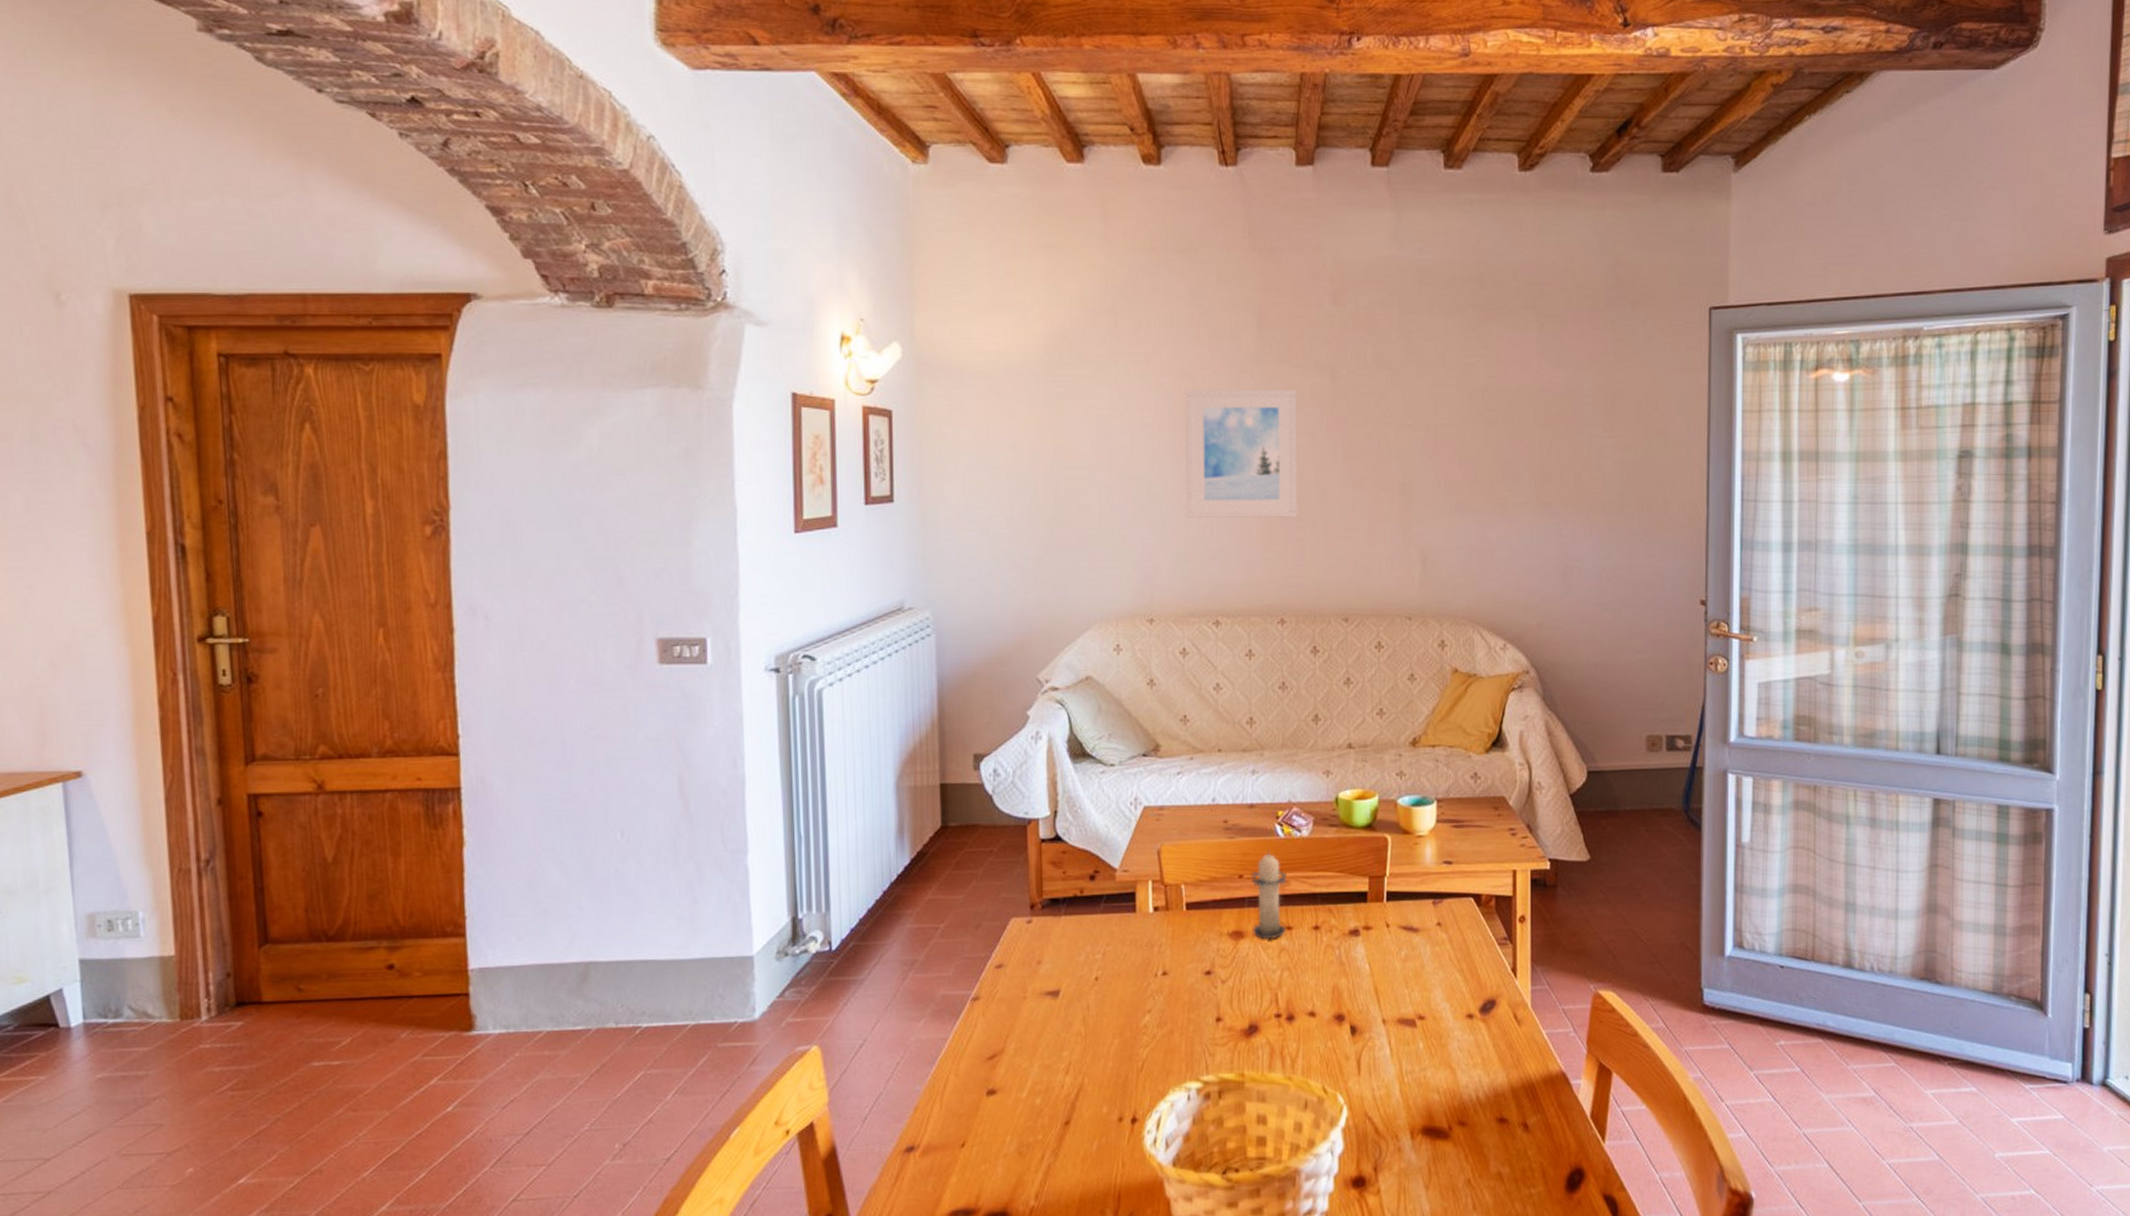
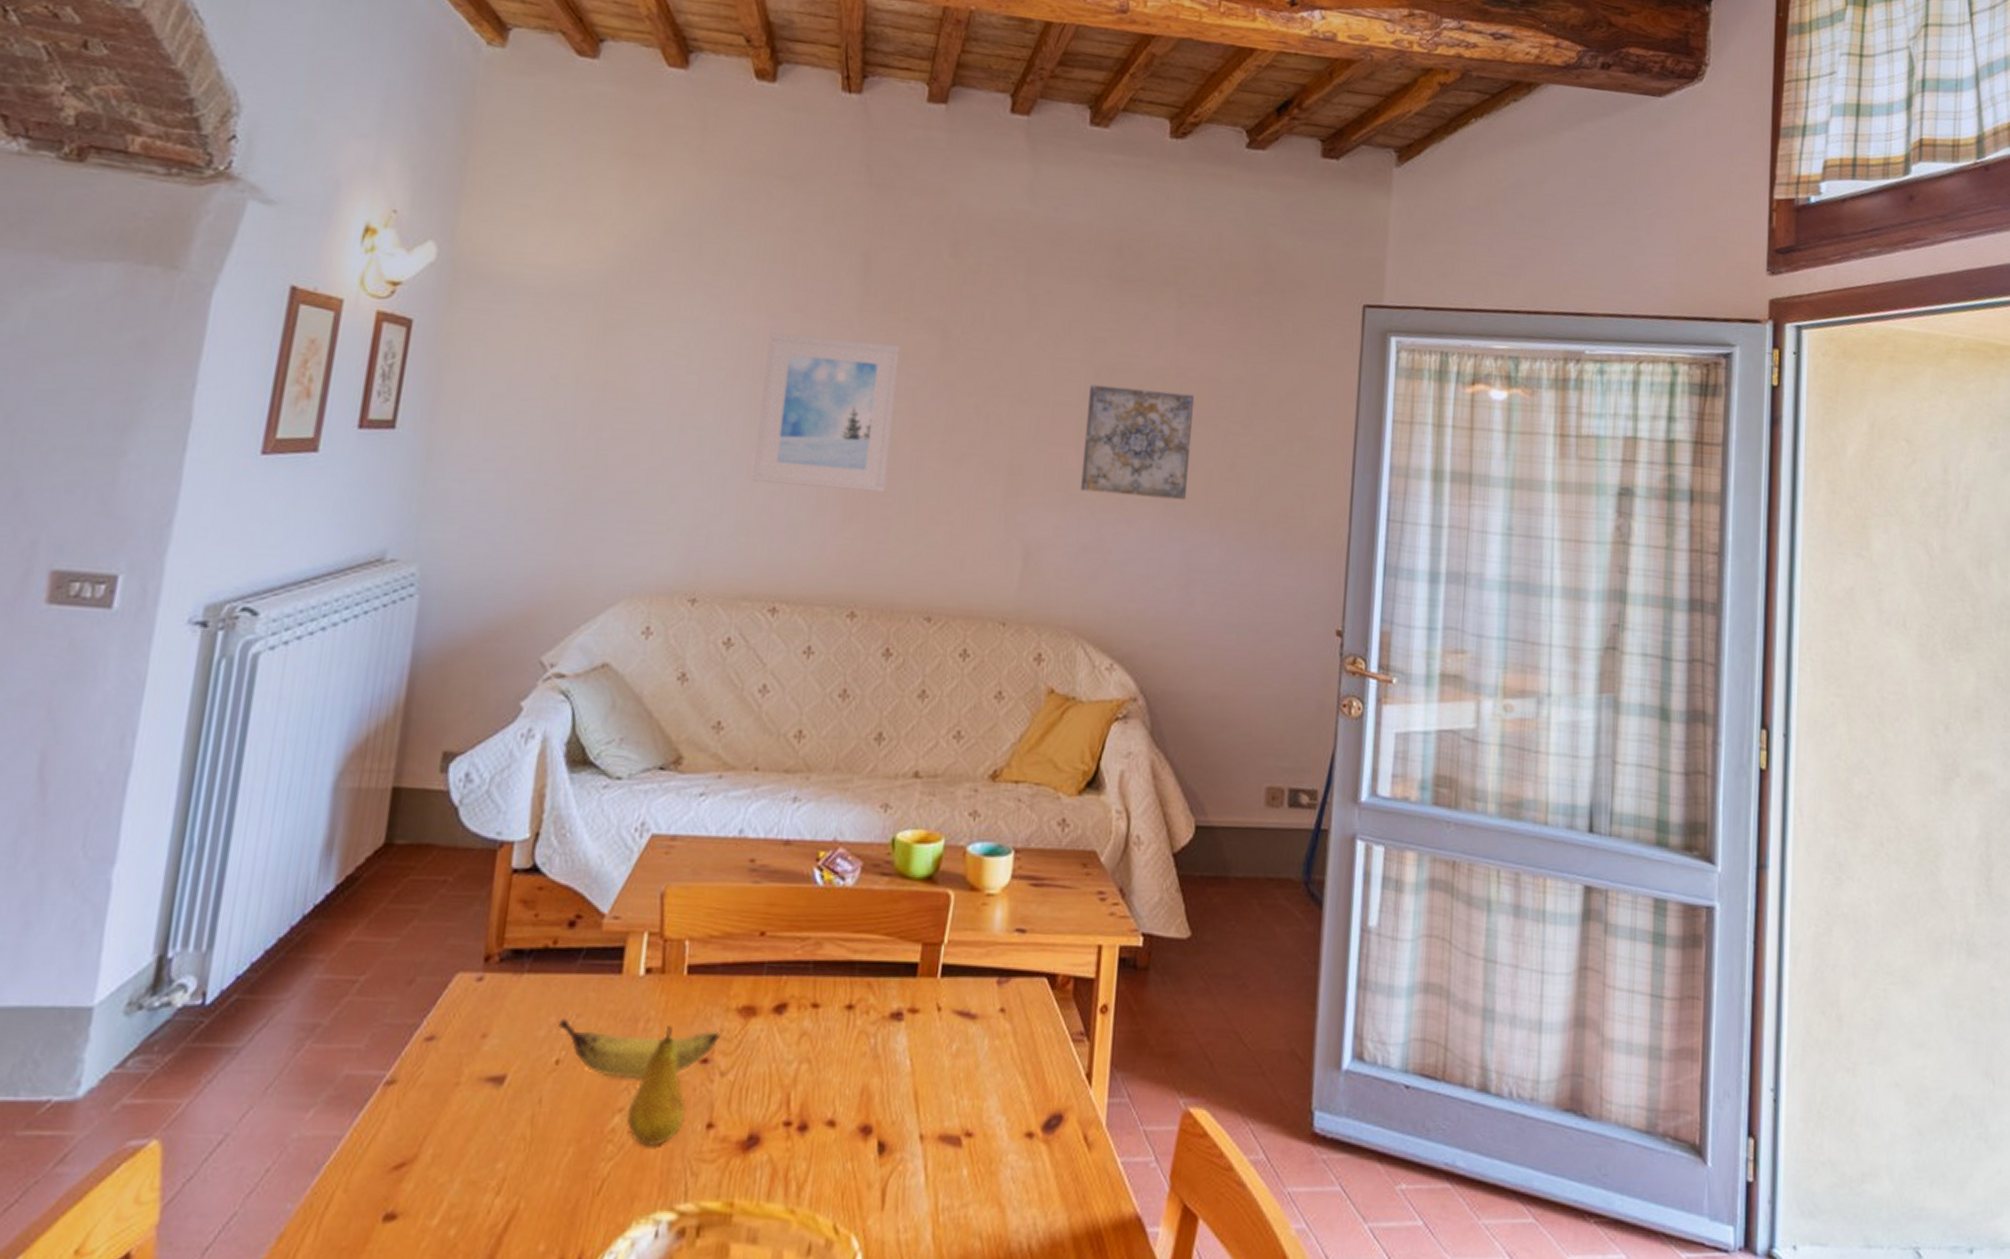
banana: none [1093,947,1217,988] -> present [559,1018,720,1078]
fruit: none [1154,948,1198,1036] -> present [626,1025,686,1146]
candle: present [1251,849,1287,939] -> none [767,900,821,1020]
wall art: none [1464,406,1560,500] -> present [1080,384,1195,500]

